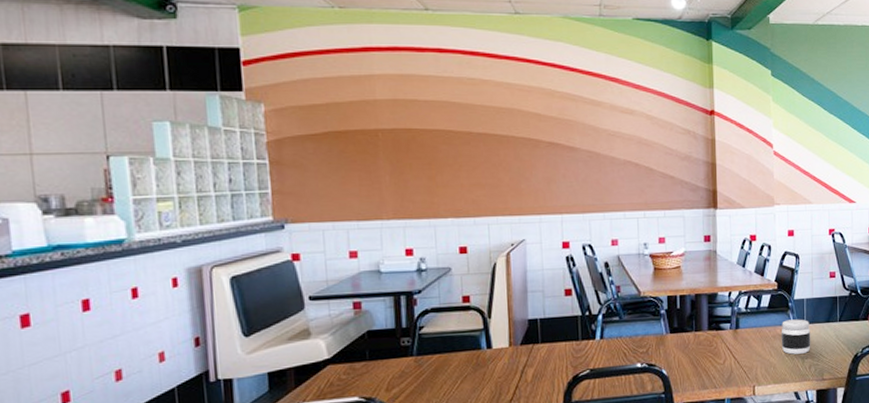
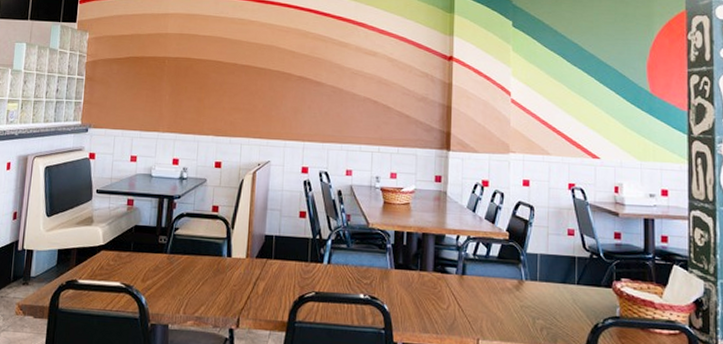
jar: present [781,319,811,355] -> none [510,273,544,313]

